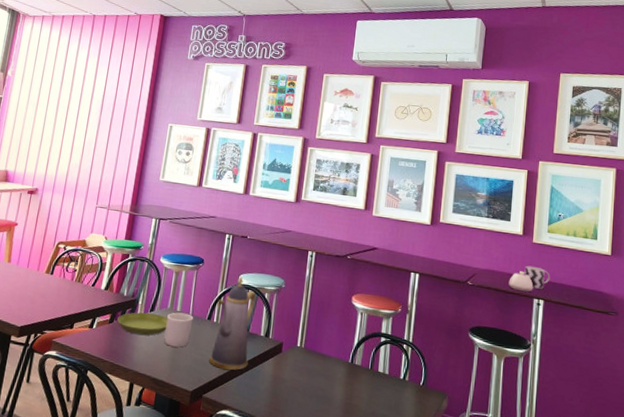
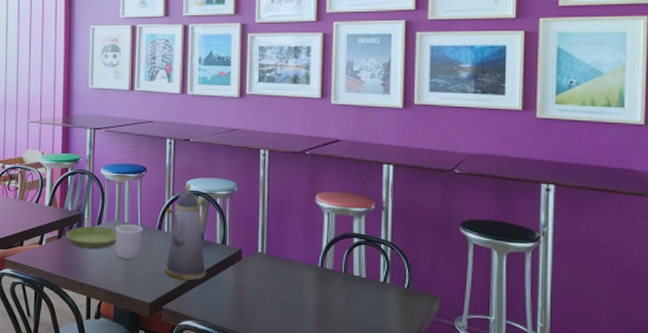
sugar bowl: present [508,270,534,293] -> none [507,152,540,177]
cup: present [524,265,550,289] -> none [527,145,562,172]

